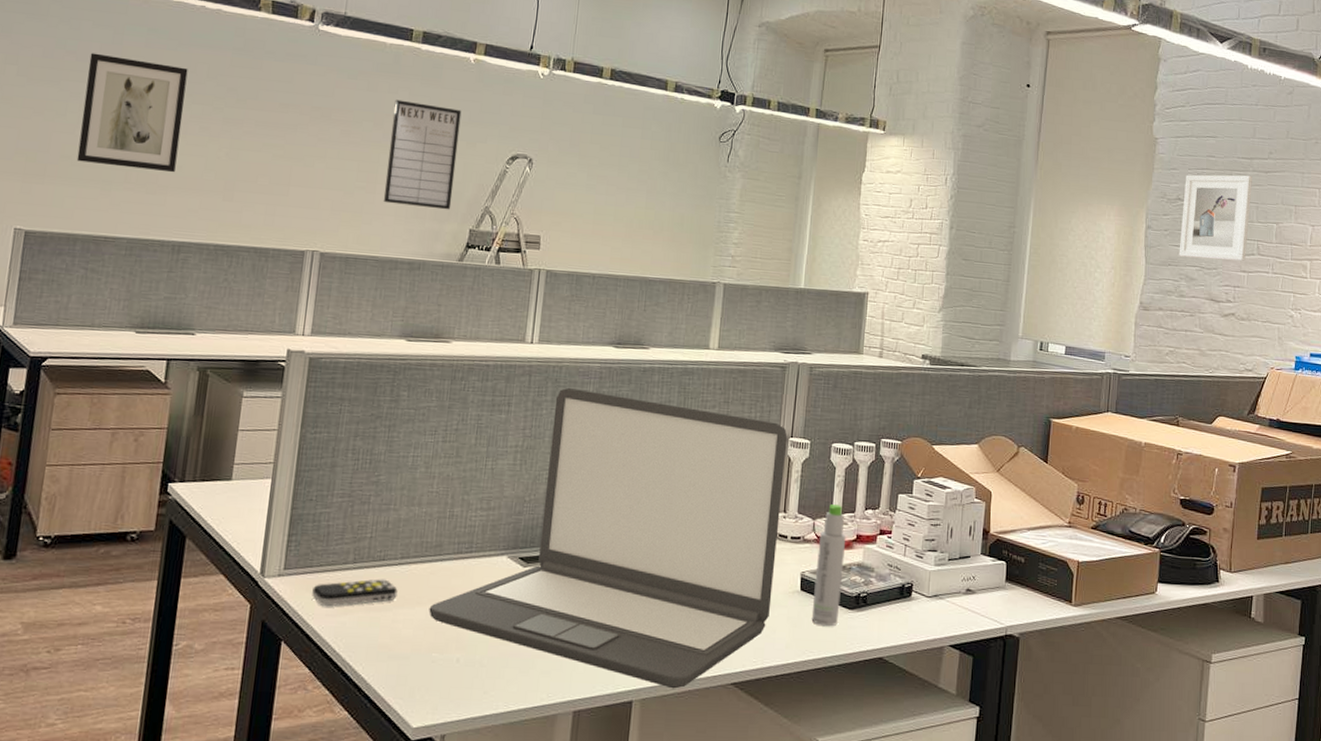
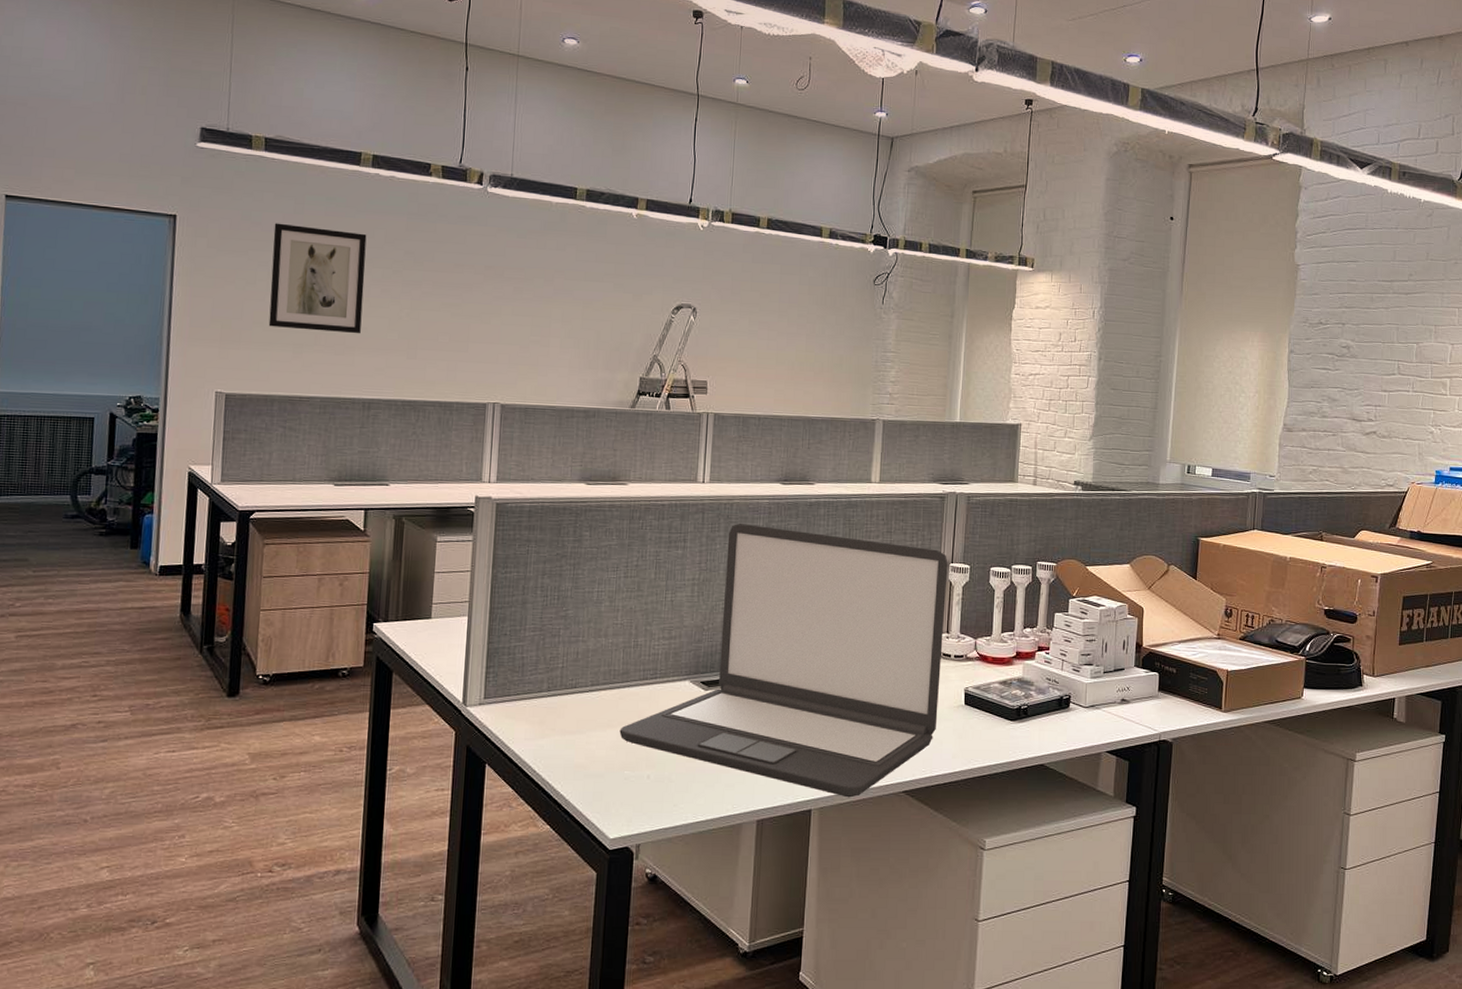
remote control: present [312,579,398,607] -> none [511,705,590,732]
writing board: present [383,99,462,210] -> none [557,256,627,360]
bottle: present [811,504,847,627] -> none [975,624,1007,737]
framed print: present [1179,174,1252,261] -> none [1321,297,1393,381]

